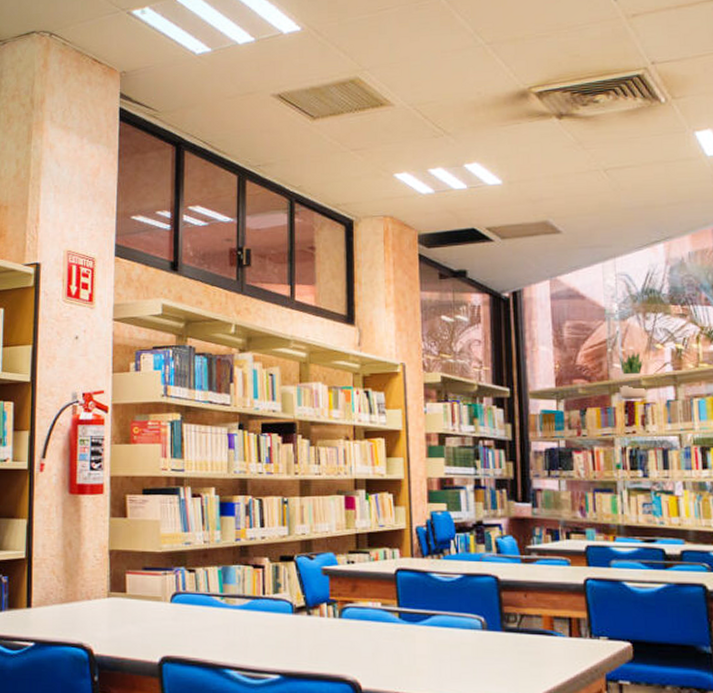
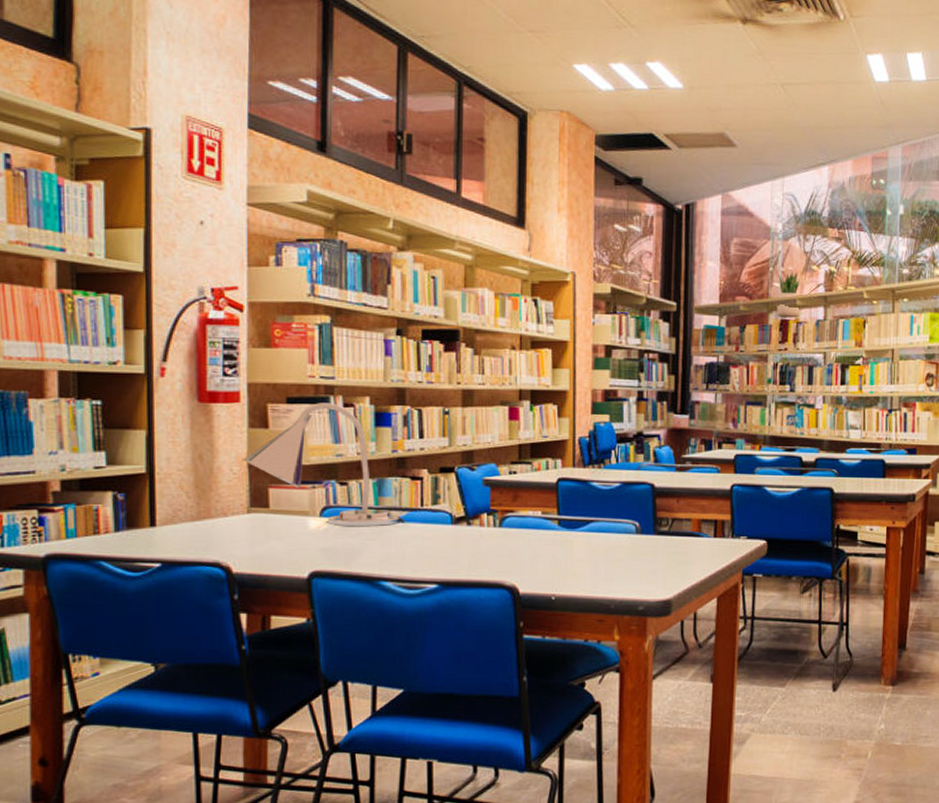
table lamp: none [105,493,249,614] -> present [243,403,406,527]

